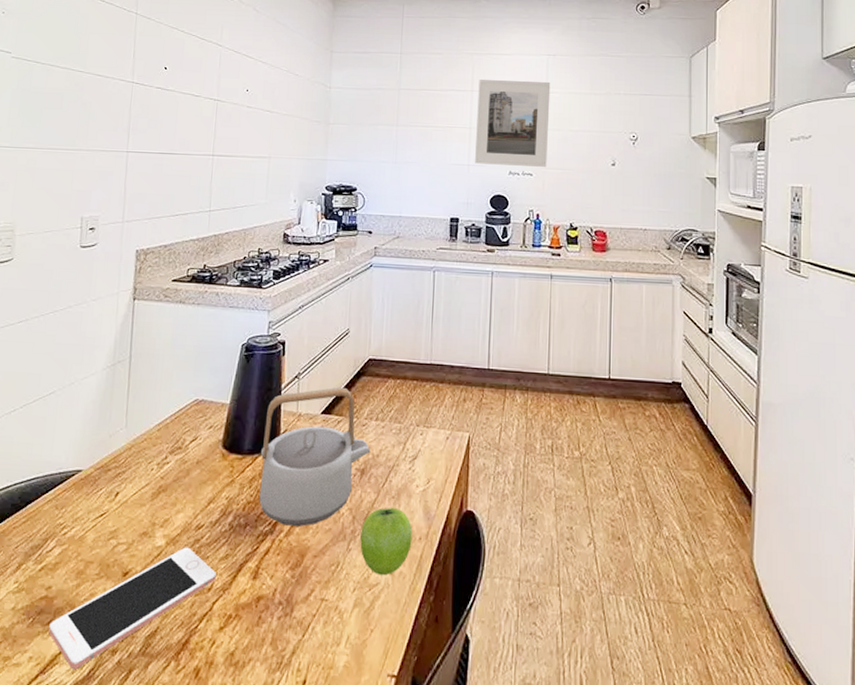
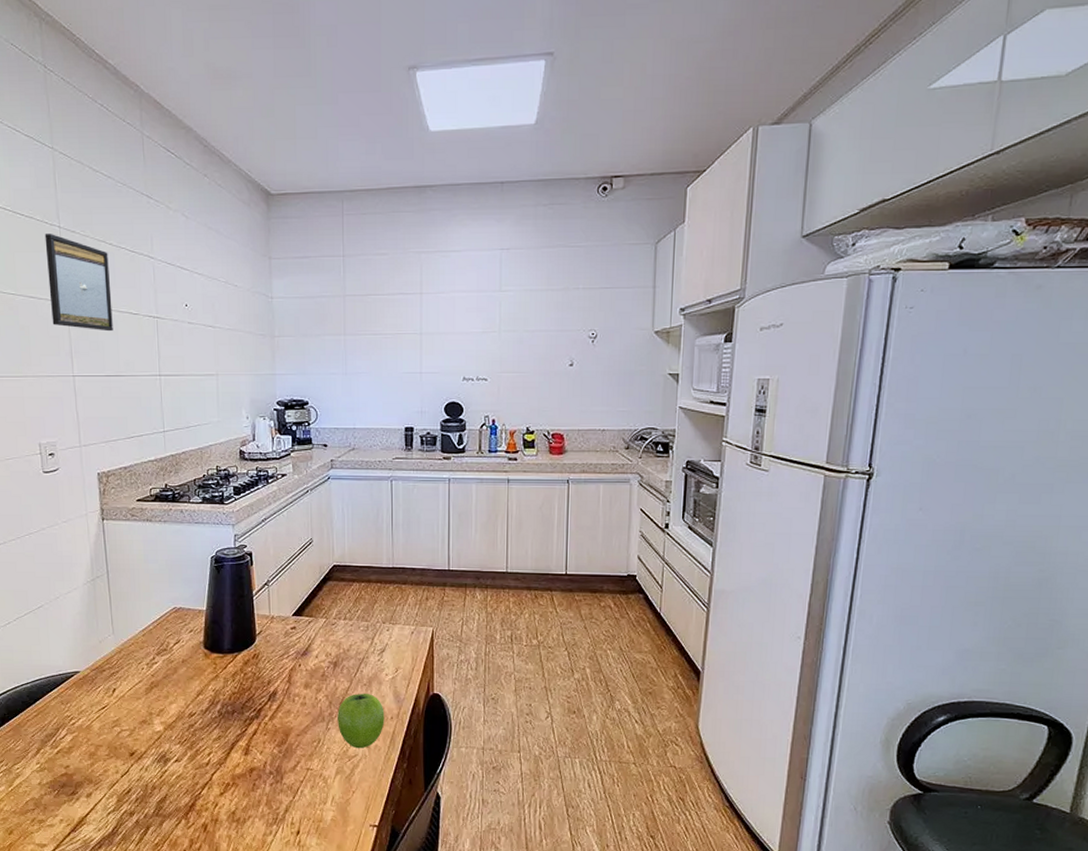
cell phone: present [49,547,216,670] -> none [73,731,212,828]
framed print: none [115,19,179,111] -> present [44,234,113,332]
teapot: present [259,387,371,526] -> none [239,591,342,711]
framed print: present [475,80,551,167] -> none [427,279,505,371]

